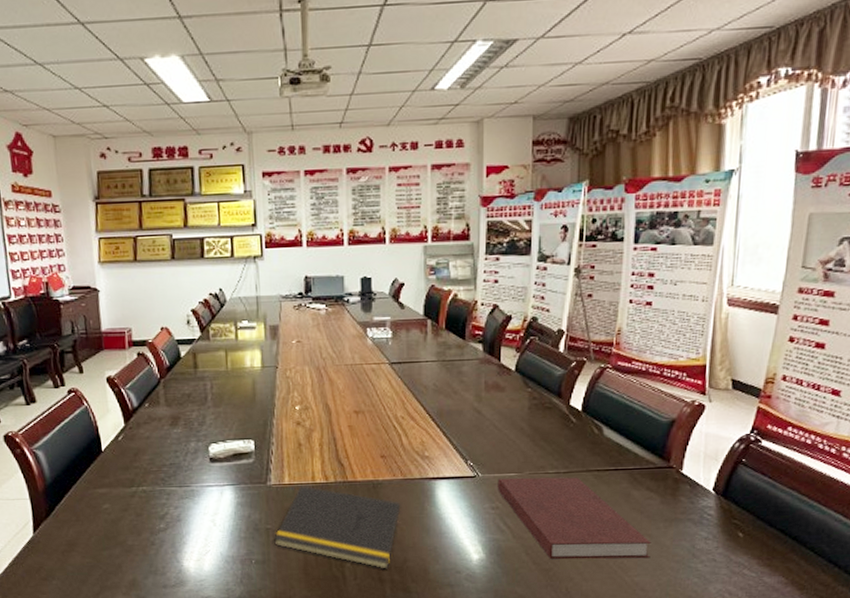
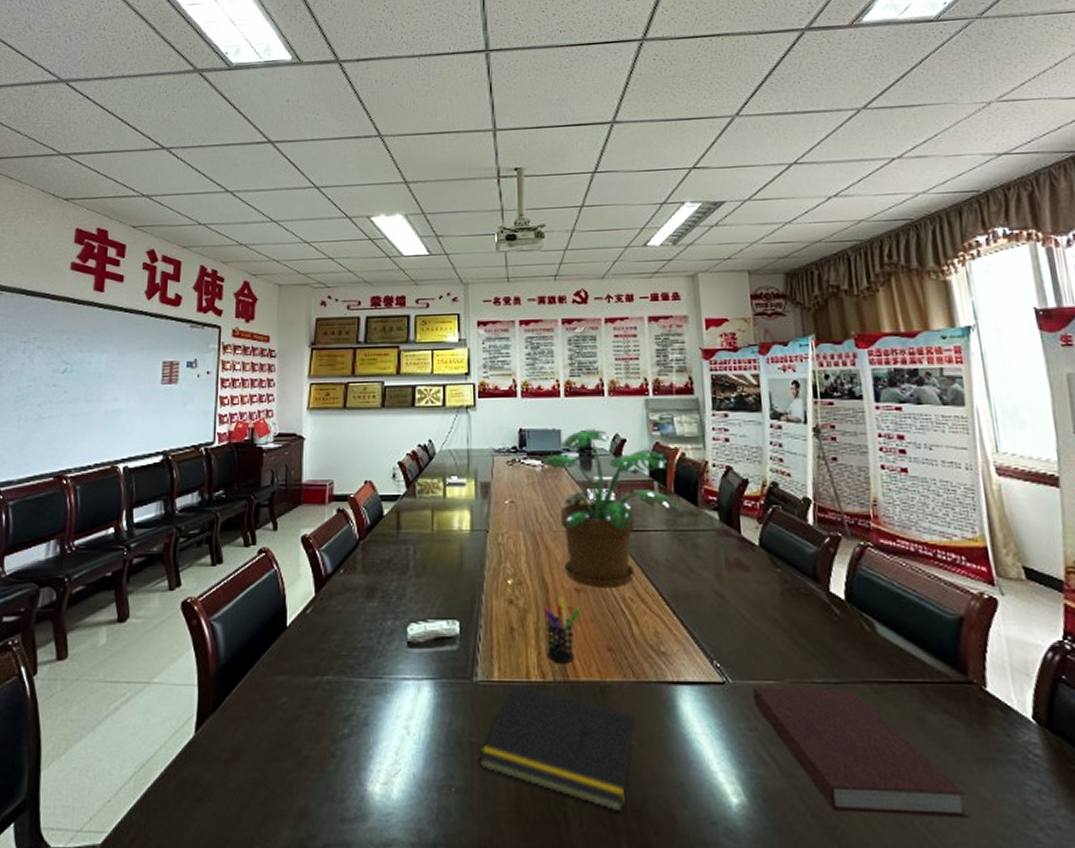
potted plant: none [327,274,452,410] -> present [543,429,684,588]
pen holder: none [328,419,359,469] -> present [544,598,581,664]

